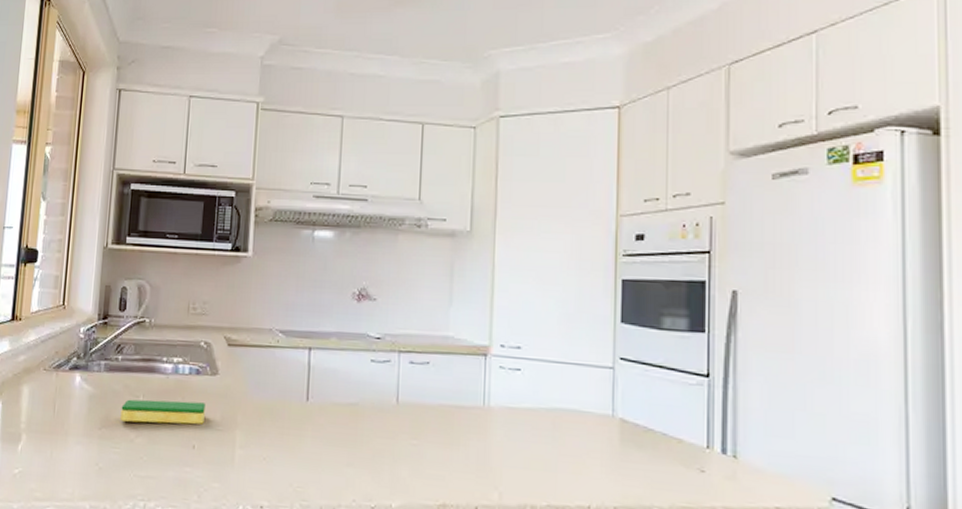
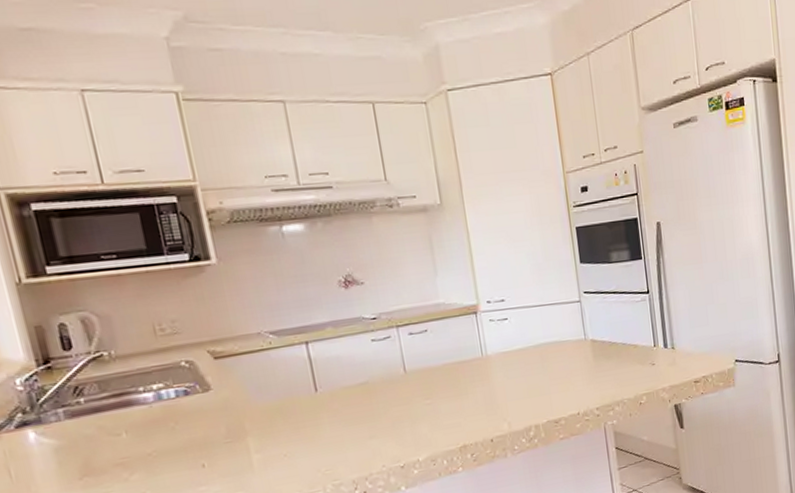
dish sponge: present [120,399,205,425] -> none [101,421,208,464]

